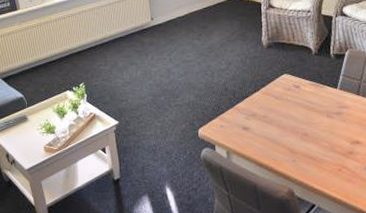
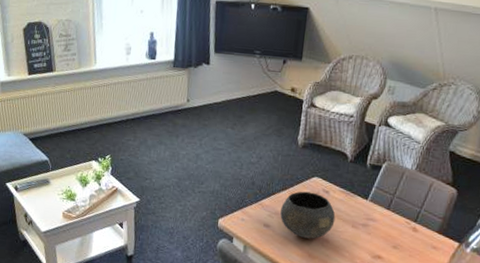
bowl: none [257,89,310,135] -> present [280,191,336,239]

